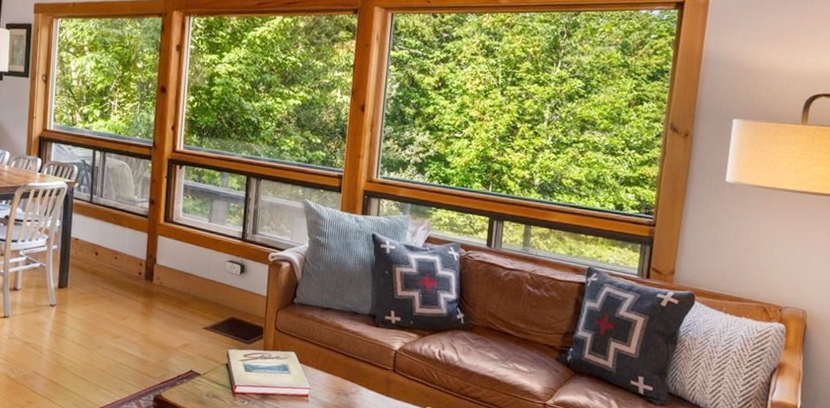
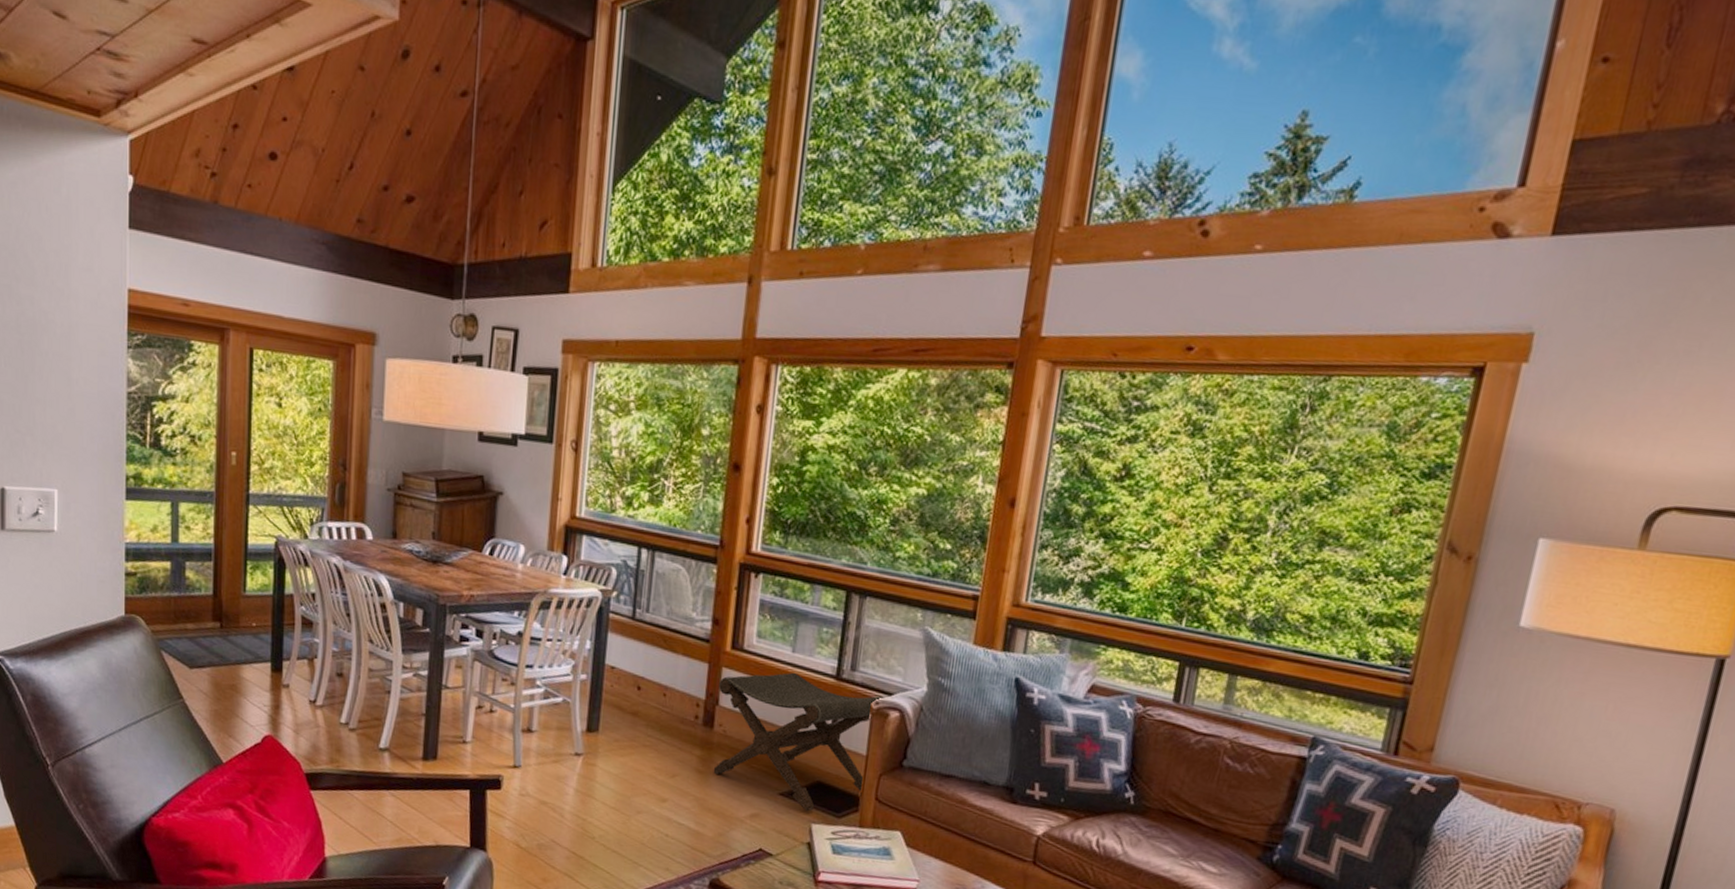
footstool: none [154,237,279,341] -> present [713,672,885,812]

